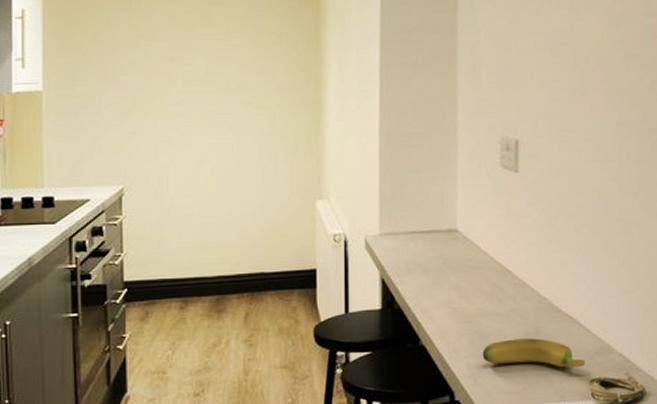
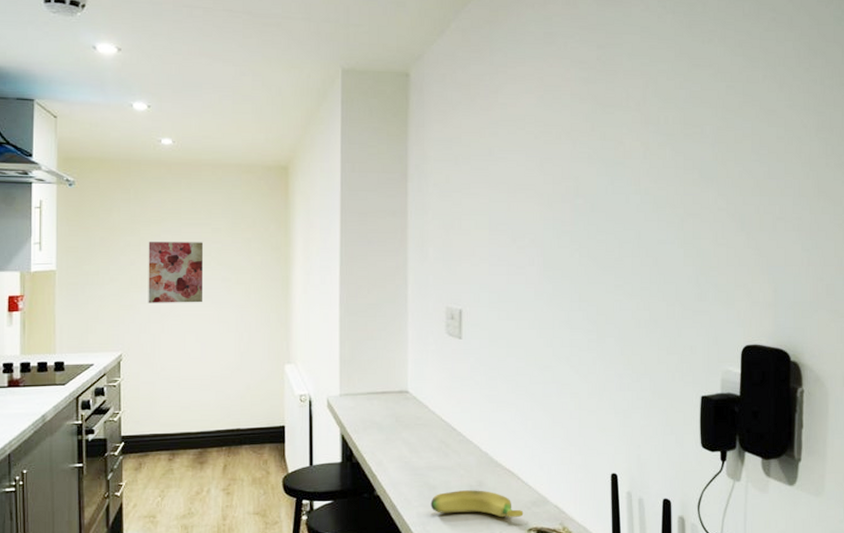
wall art: none [154,59,219,130] -> present [148,242,203,303]

